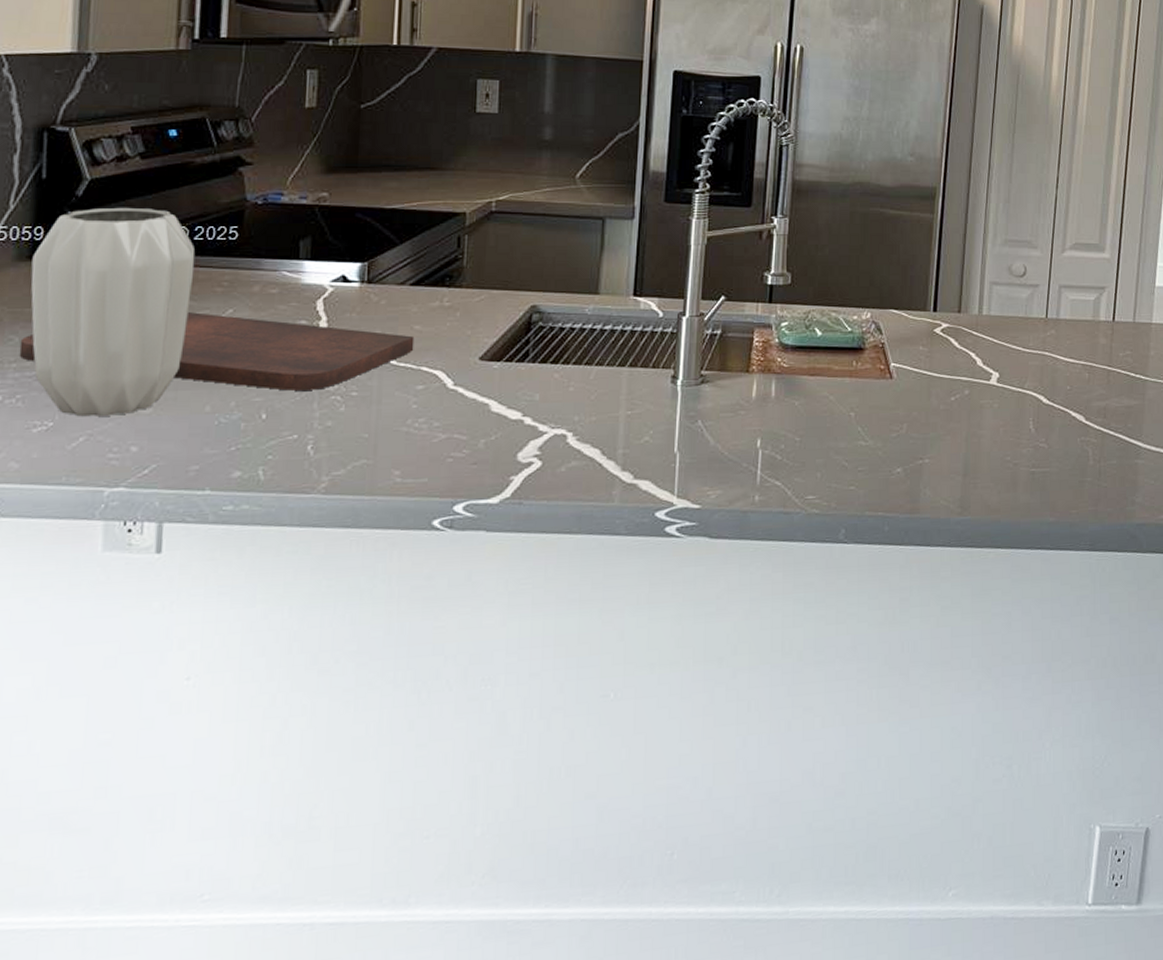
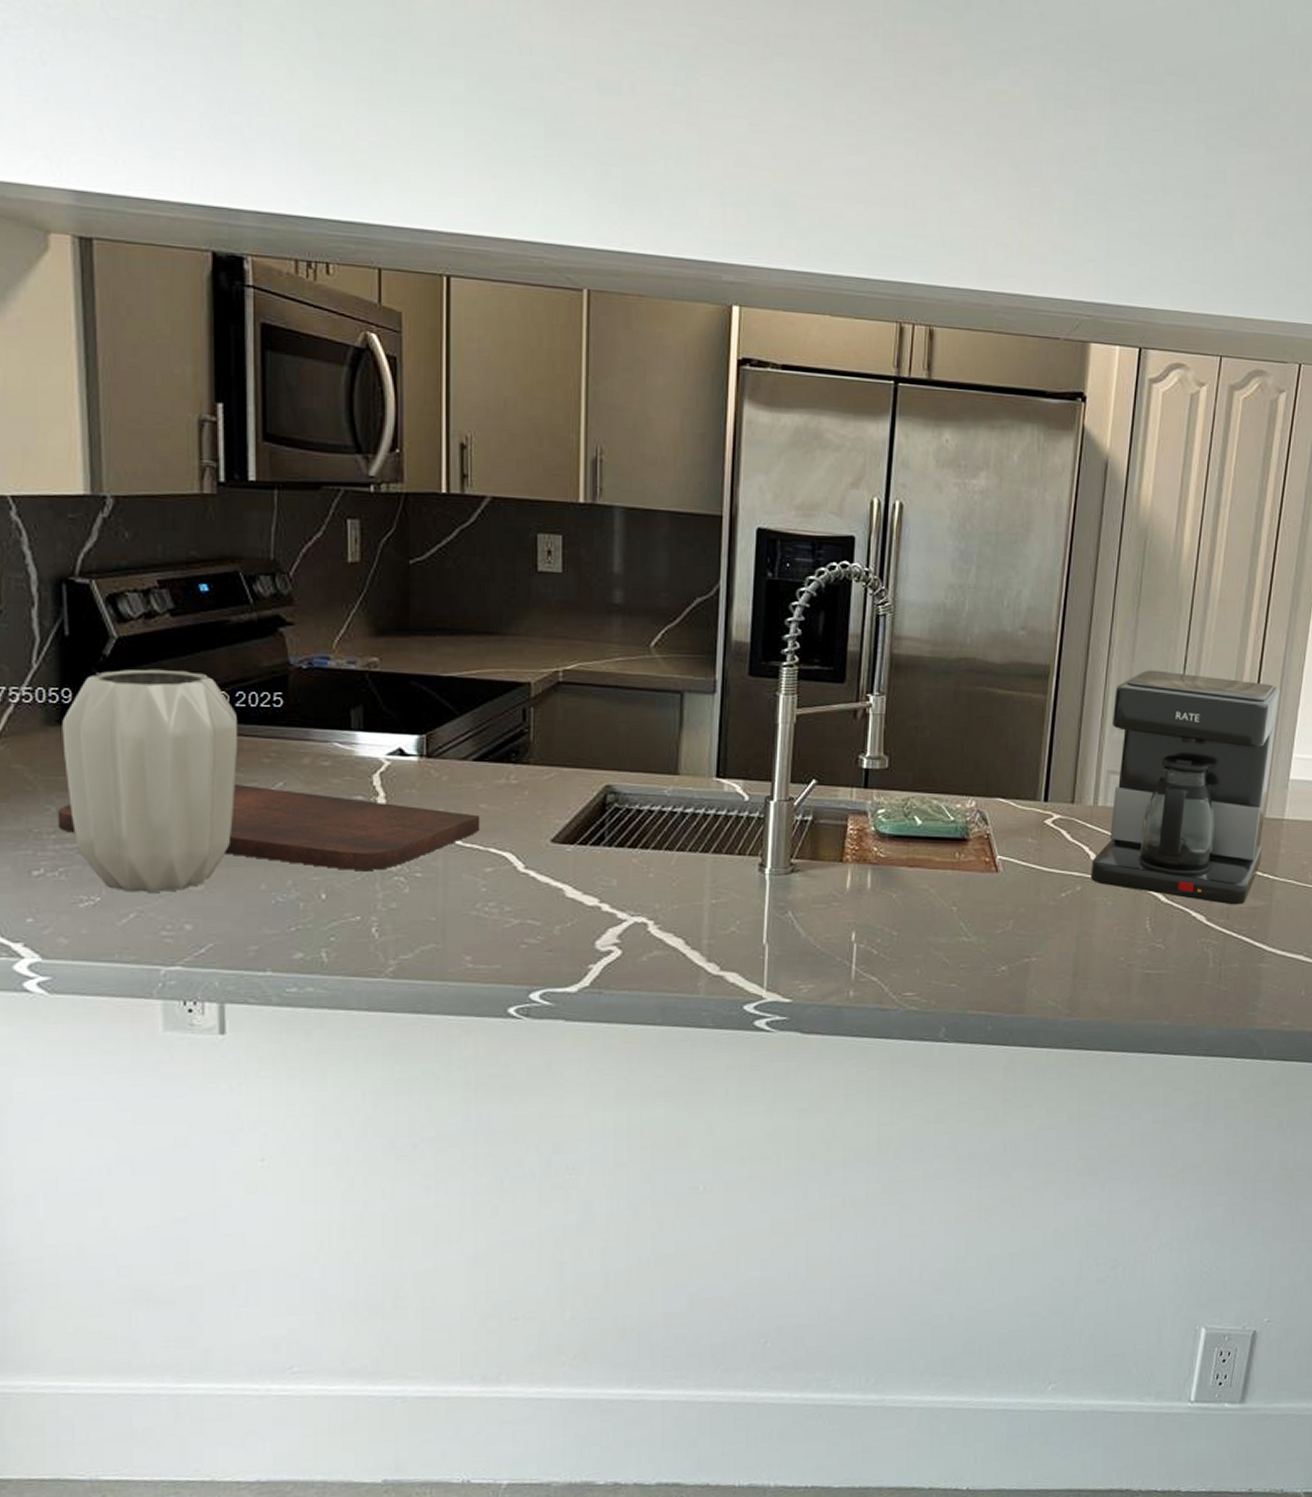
coffee maker: none [977,190,1144,405] -> present [1091,670,1281,905]

